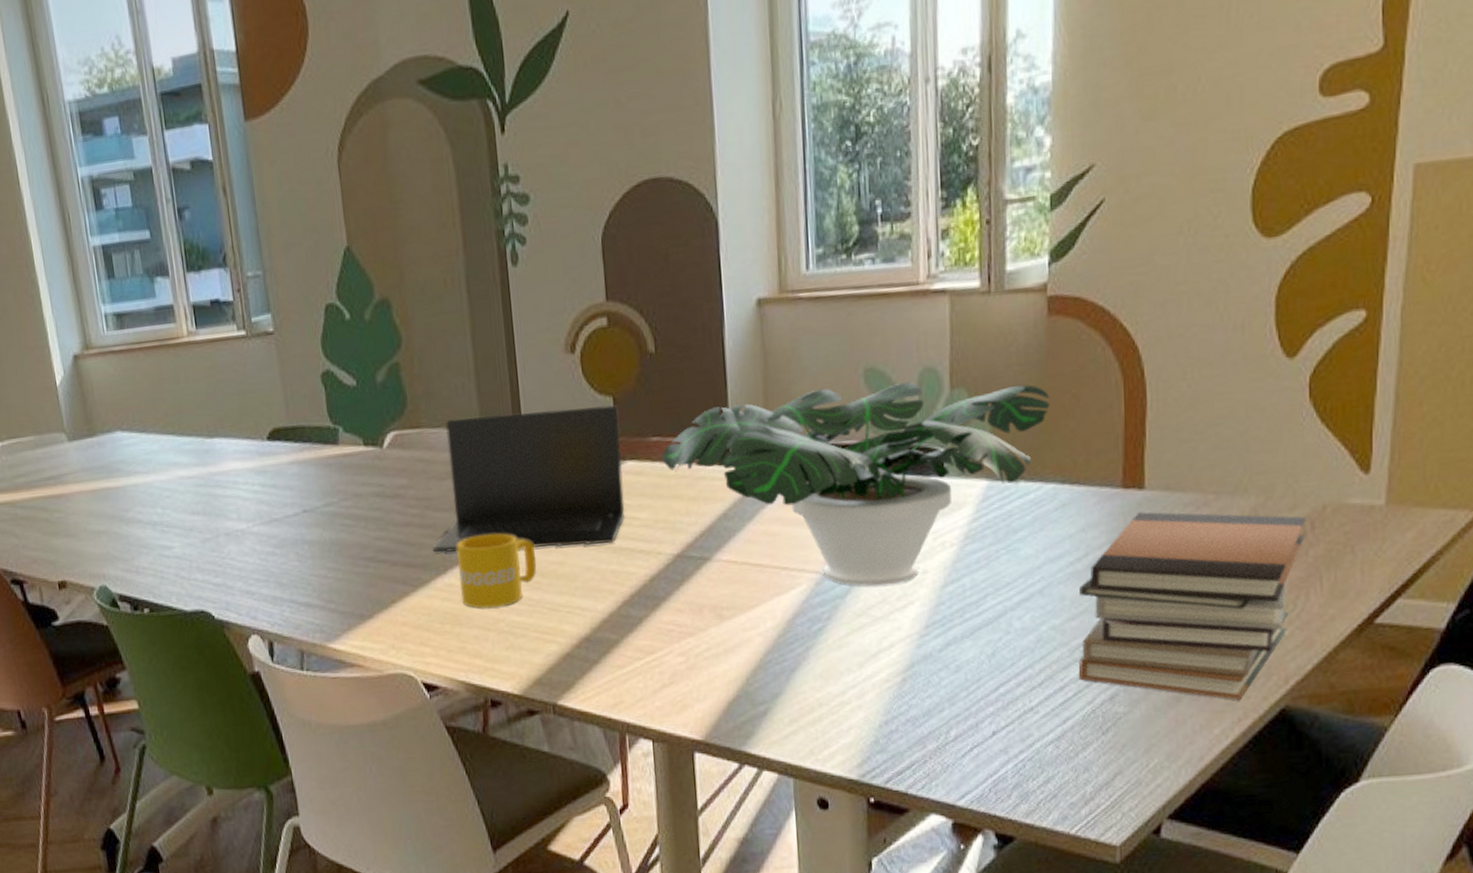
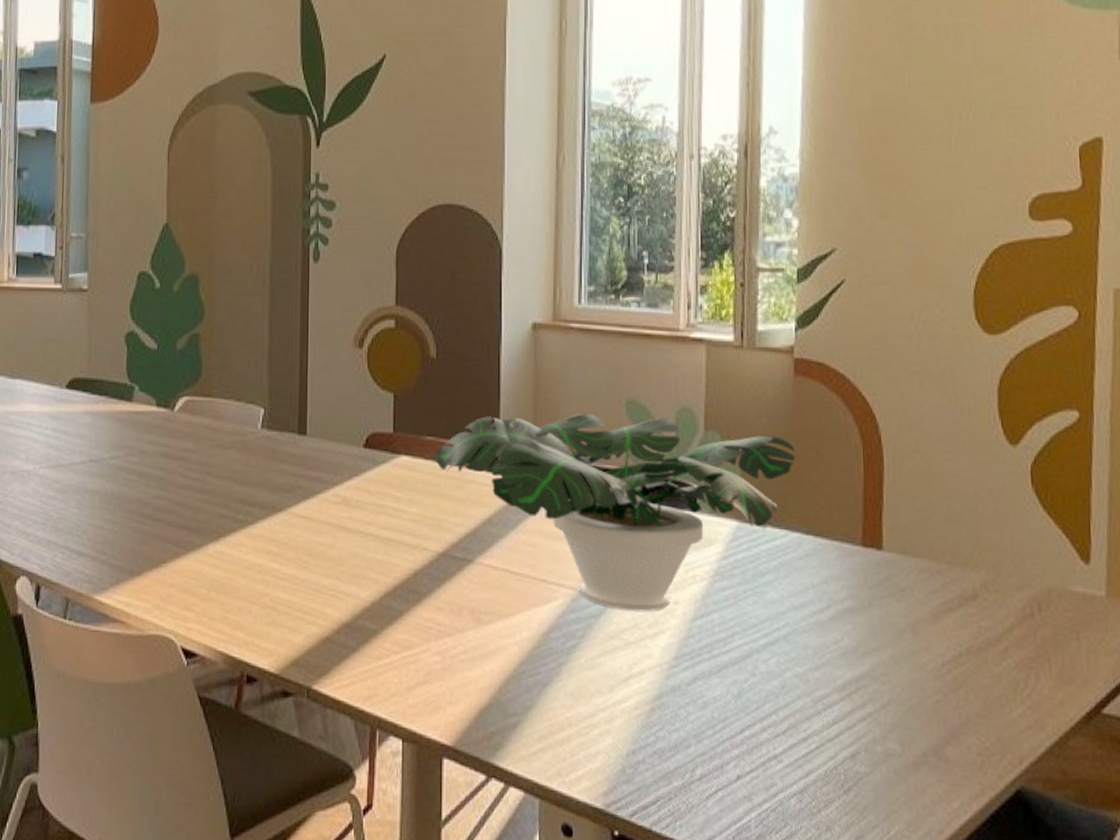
laptop: present [432,405,625,553] -> none [208,392,398,533]
mug: present [456,533,537,609] -> none [230,508,307,582]
book stack: present [1078,512,1306,701] -> none [821,572,1033,776]

